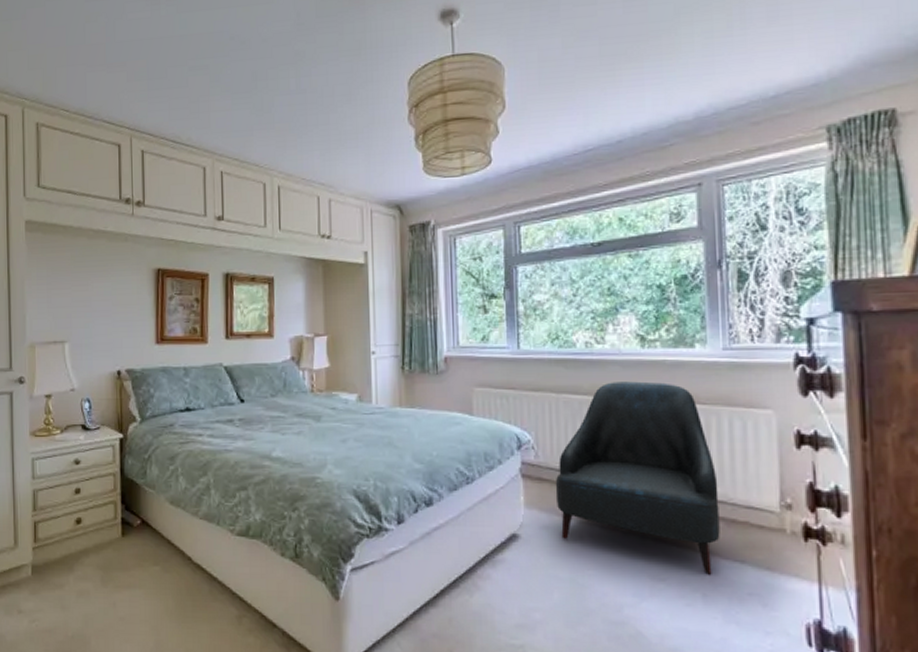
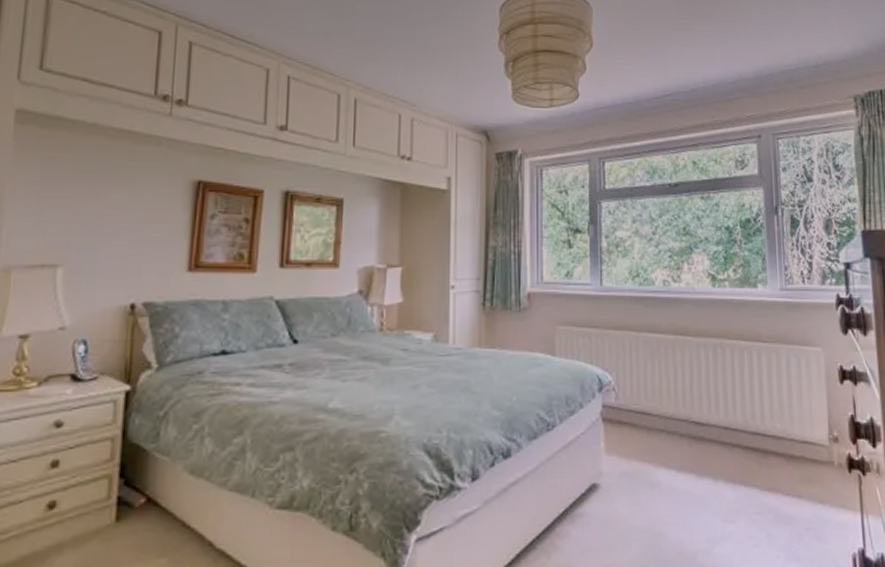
armchair: present [555,381,720,575] -> none [634,320,781,513]

